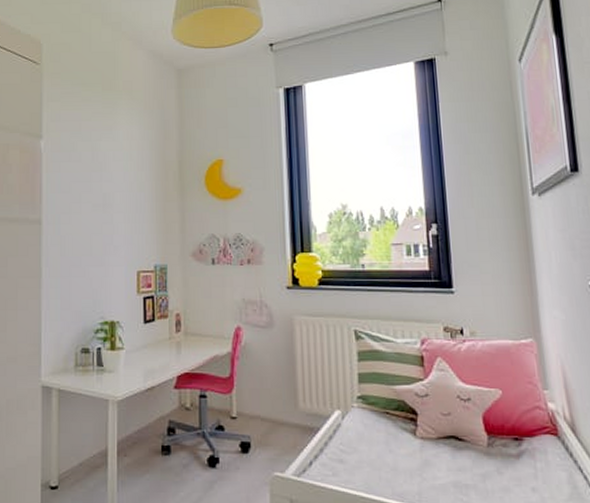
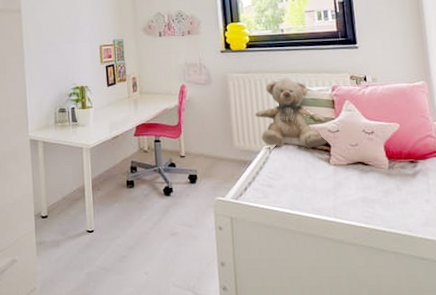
teddy bear: none [325,324,415,416] -> present [254,77,328,149]

